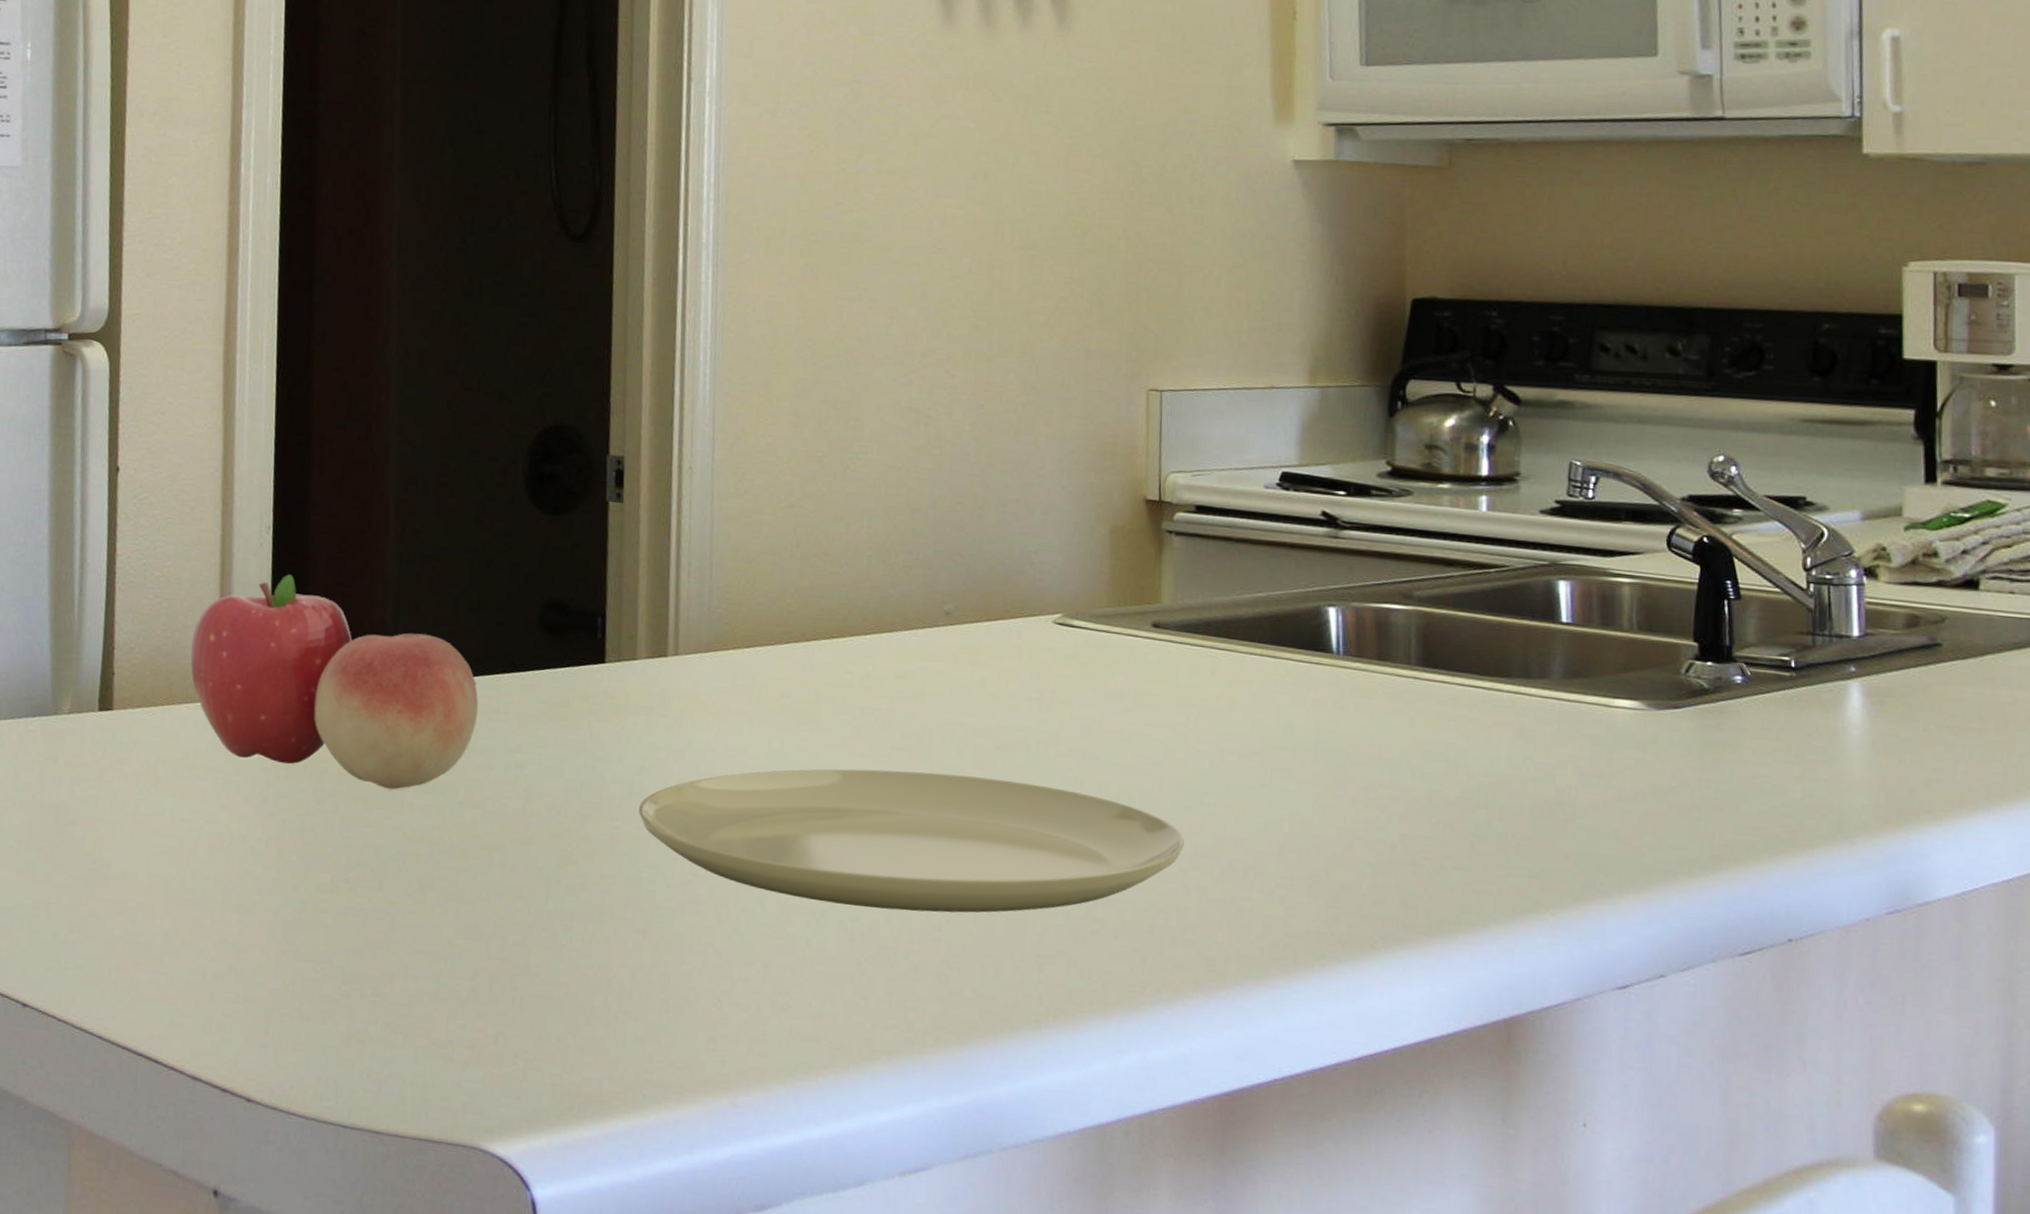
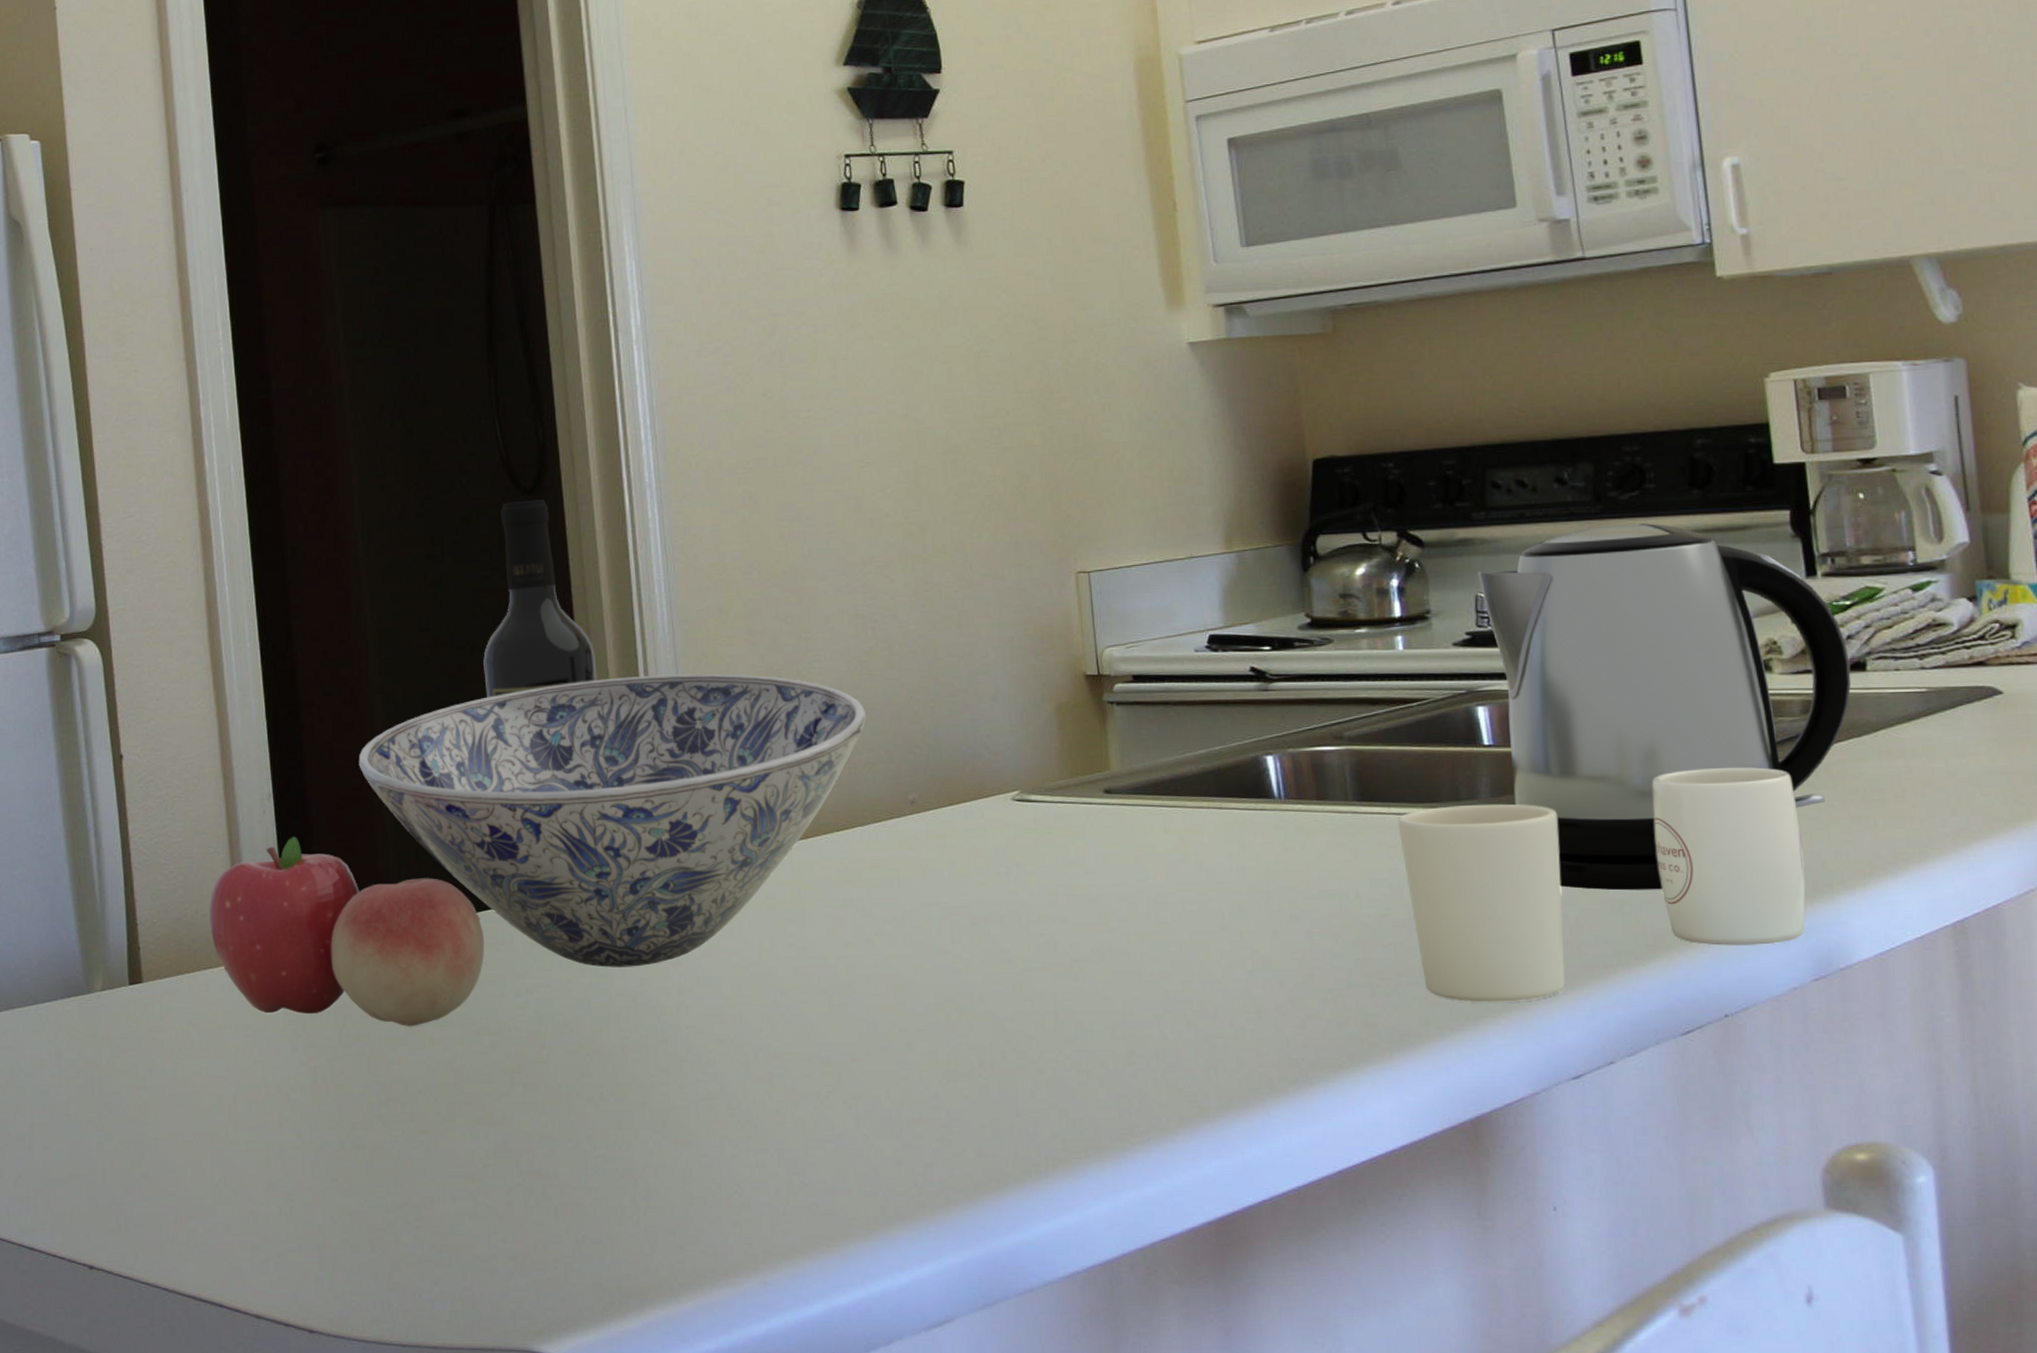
bowl: none [366,445,908,754] -> present [358,673,866,968]
wine bottle: none [509,247,629,452] -> present [483,499,597,698]
plate: present [639,769,1184,913] -> none [645,951,1156,1084]
mug: none [1461,682,1632,900] -> present [1397,804,1565,1003]
kettle: none [1574,404,1962,798] -> present [1477,523,1852,891]
mug: none [1732,673,1892,870] -> present [1651,767,1806,946]

